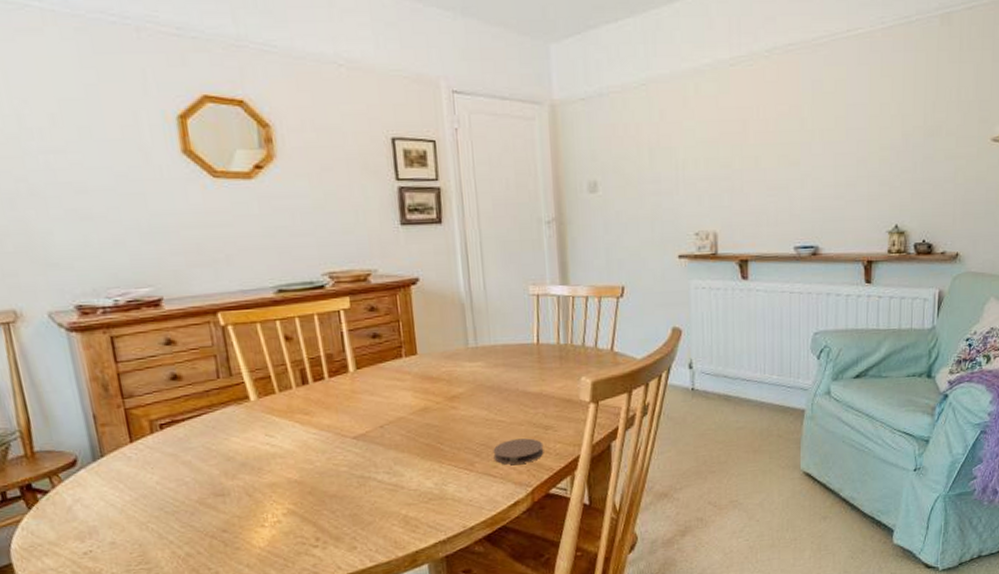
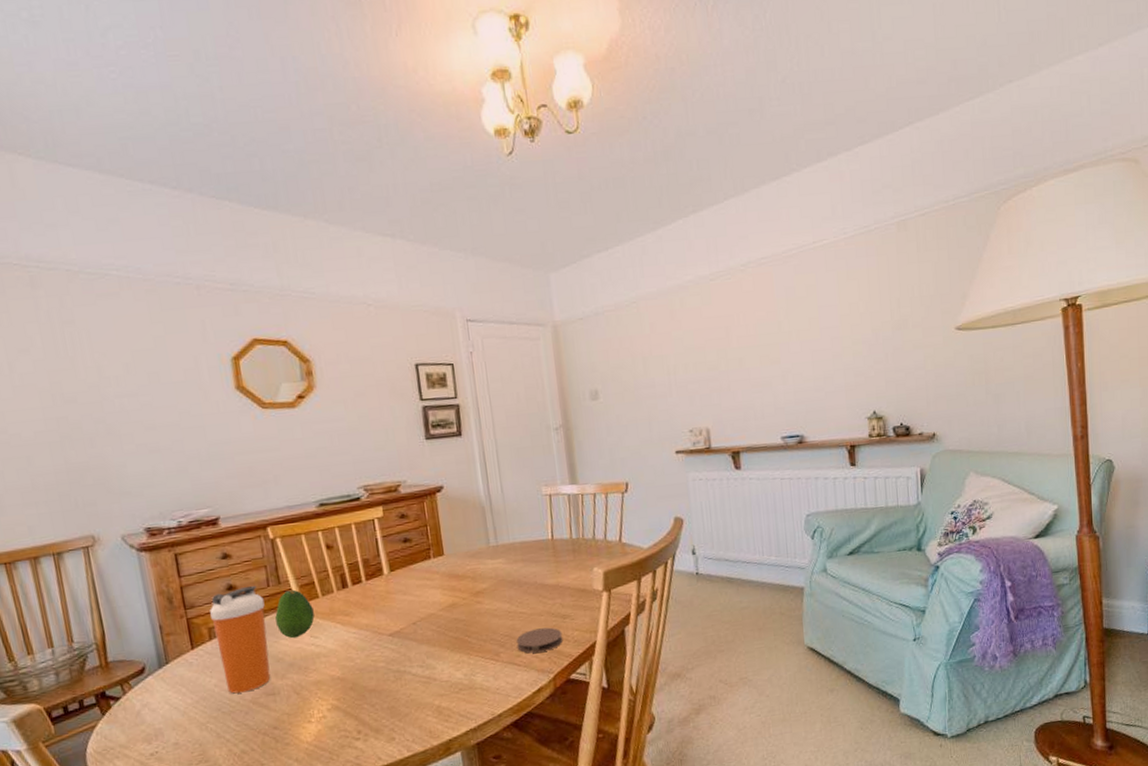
shaker bottle: none [151,377,220,493] -> present [210,586,271,694]
fruit: none [225,383,270,437] -> present [275,589,315,639]

